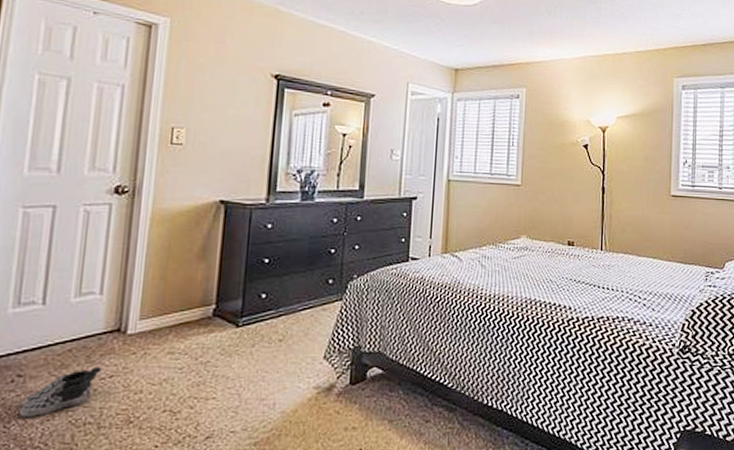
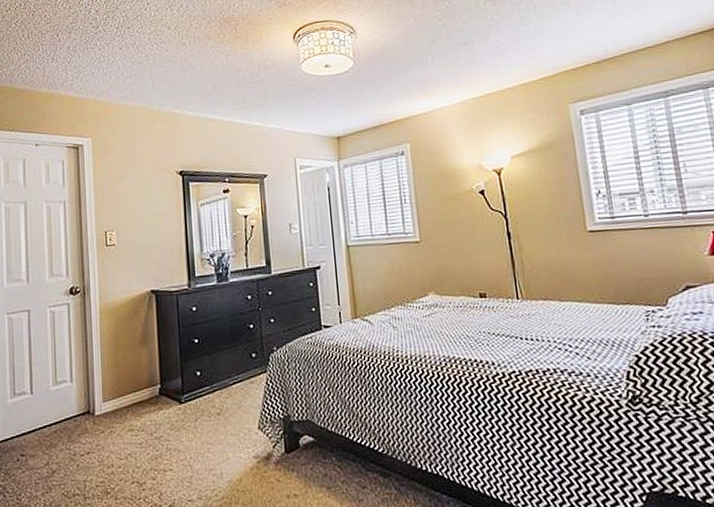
shoe: present [20,367,101,417] -> none [26,445,80,490]

